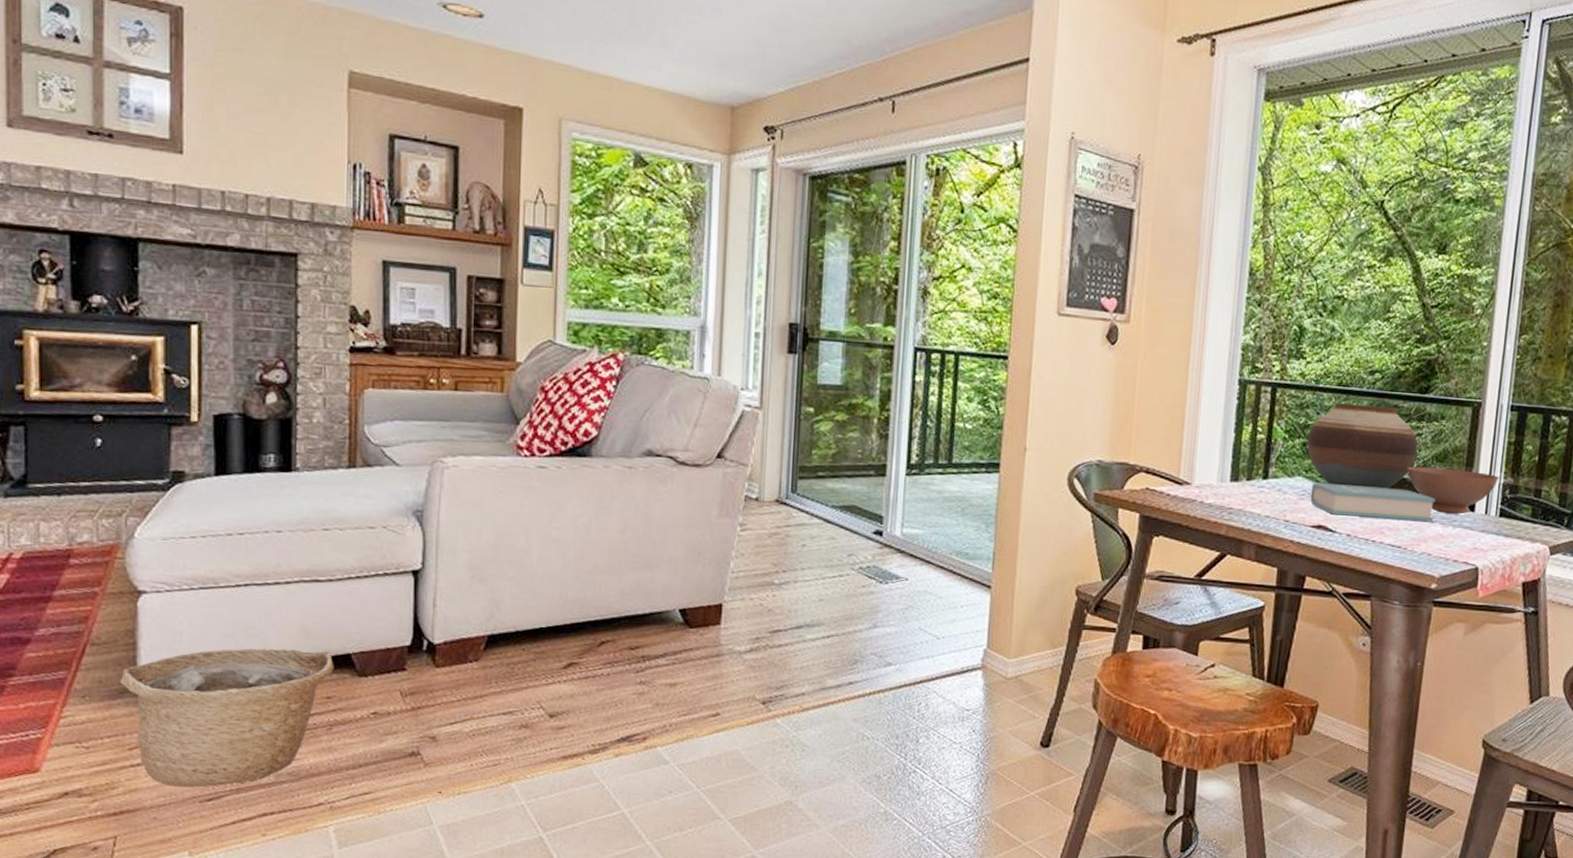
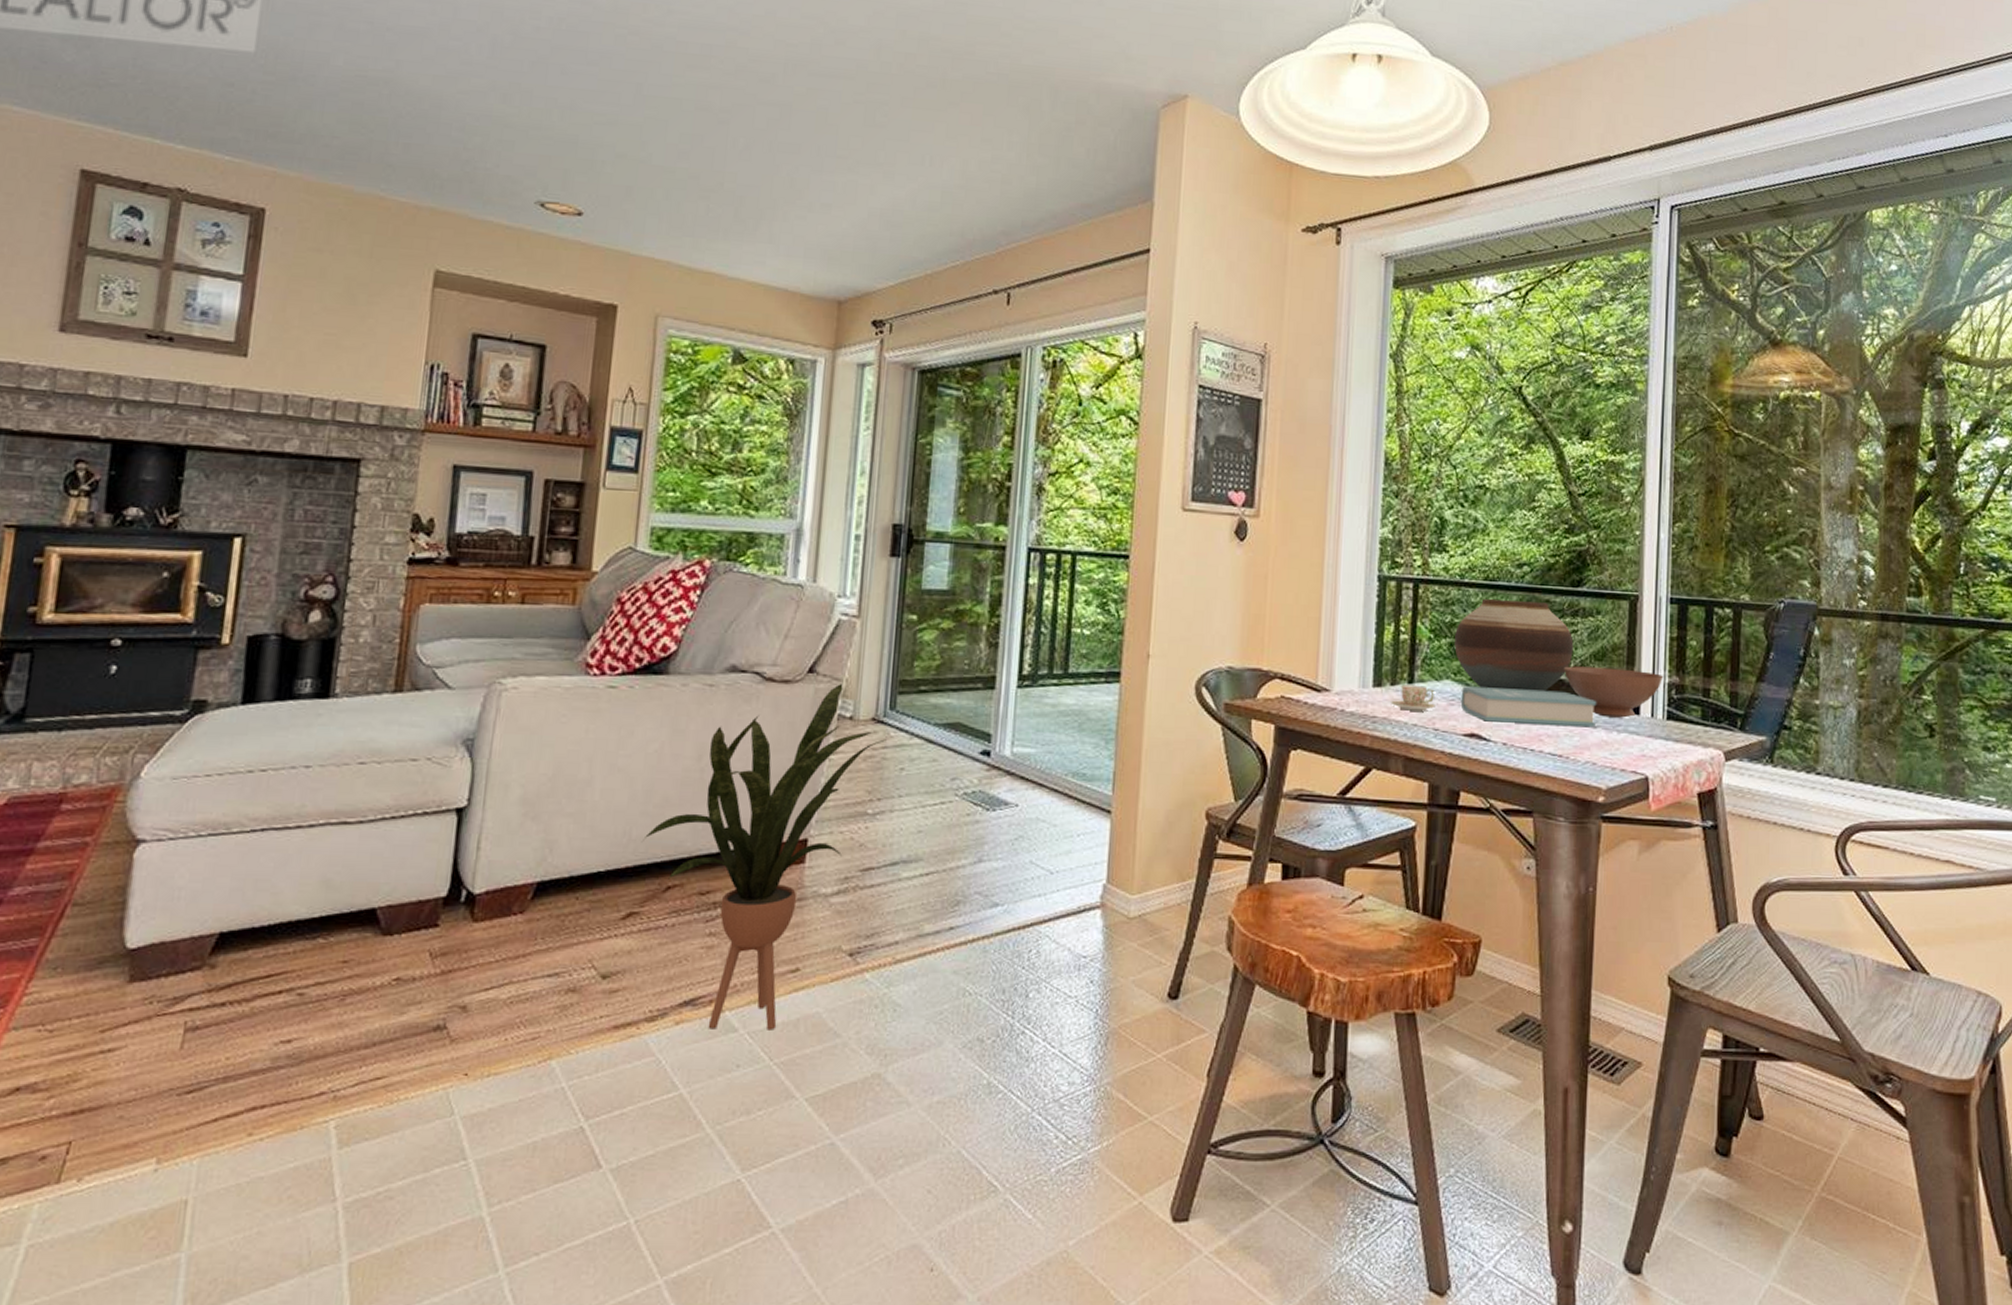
basket: present [119,648,334,788] -> none [100,904,356,1077]
house plant: none [577,469,789,764] -> present [643,684,887,1030]
teacup: none [1246,480,1287,505] -> present [1391,684,1435,712]

